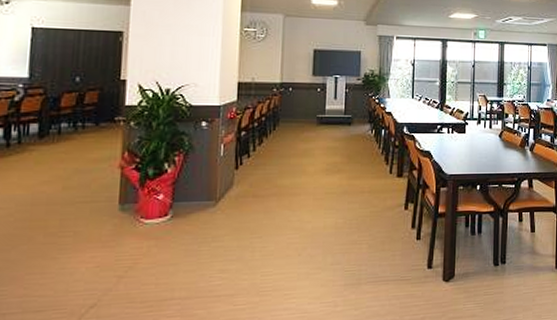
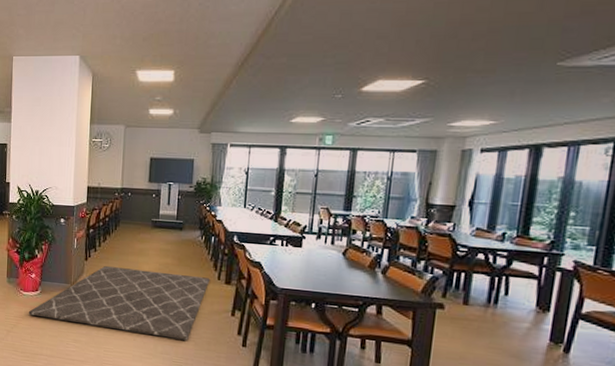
rug: none [152,172,382,250] -> present [28,266,211,340]

